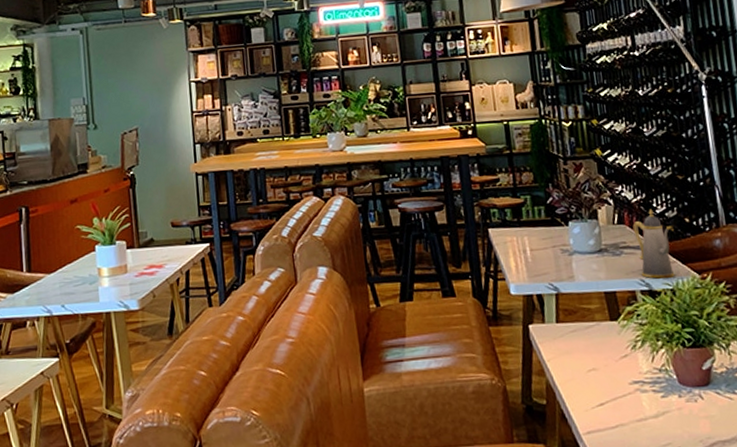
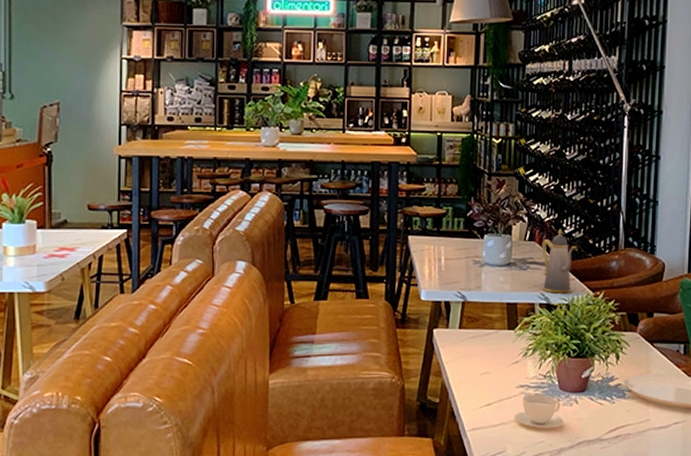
teacup: none [632,390,691,429] -> present [514,394,564,429]

